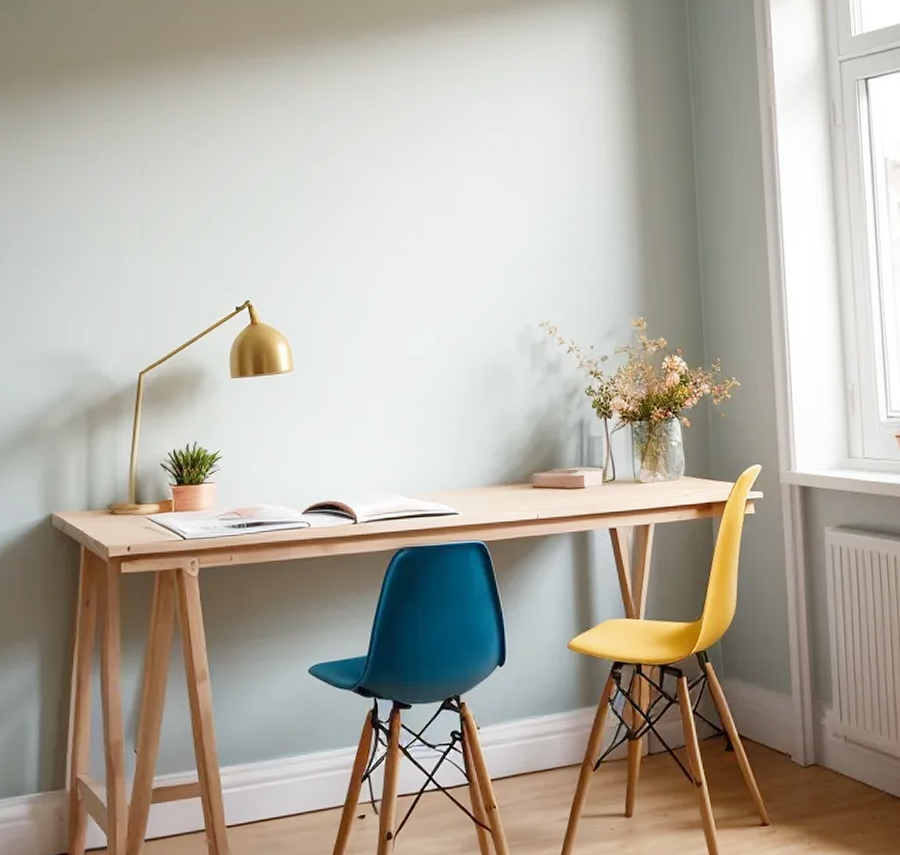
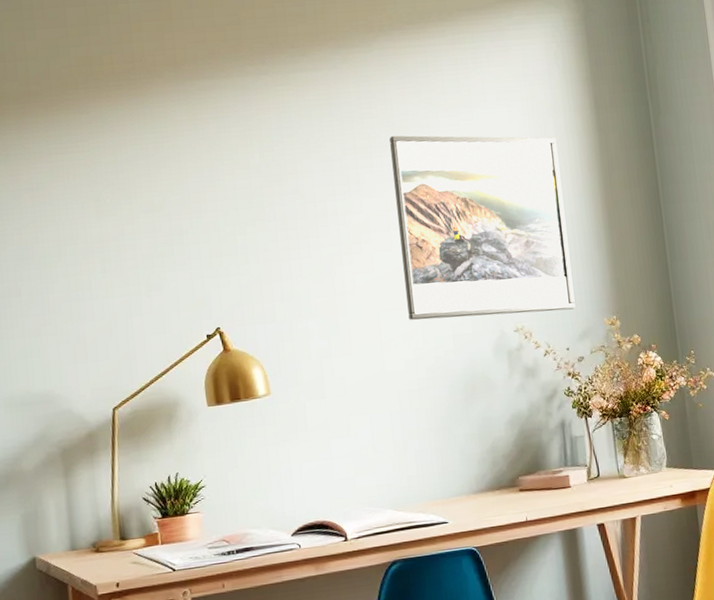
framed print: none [430,122,603,308] -> present [389,135,576,320]

